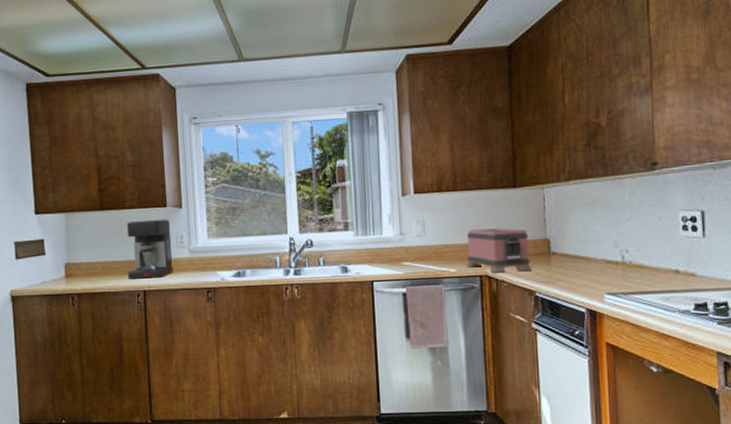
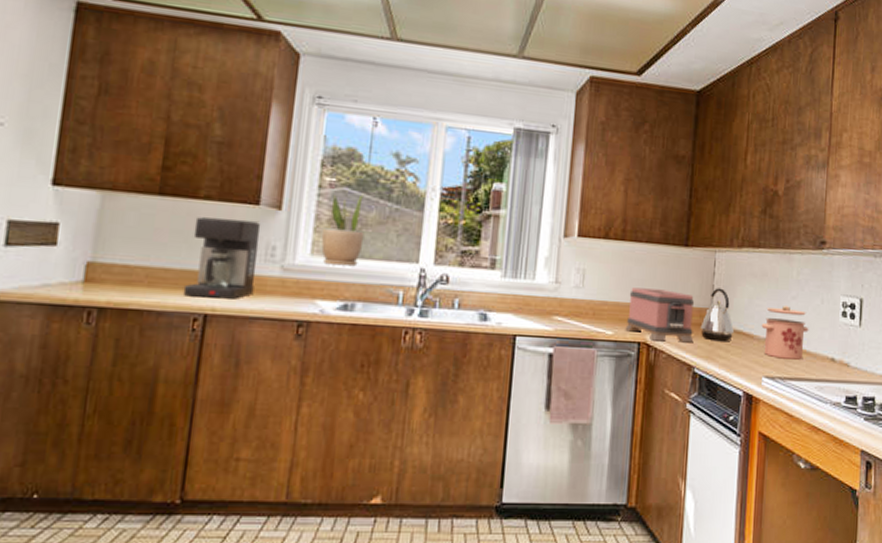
potted plant: none [213,187,244,244] -> present [321,194,365,267]
kettle: none [537,220,571,267] -> present [700,288,735,342]
cooking pot: none [597,226,648,276] -> present [761,305,809,360]

